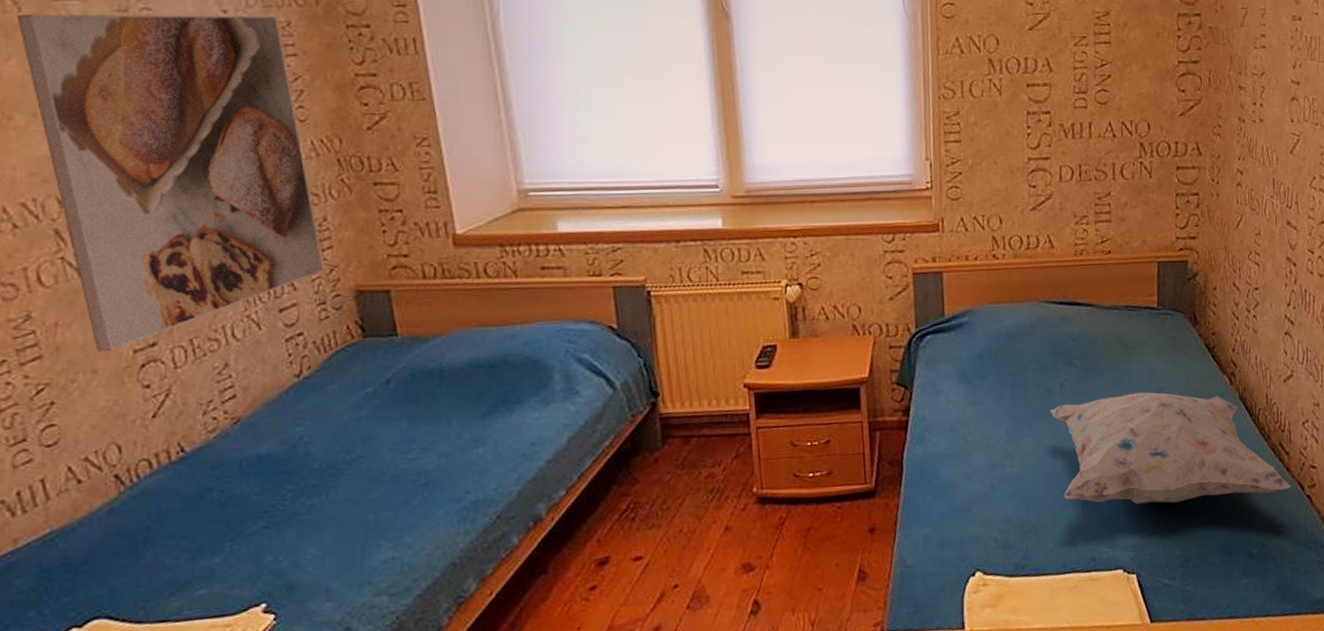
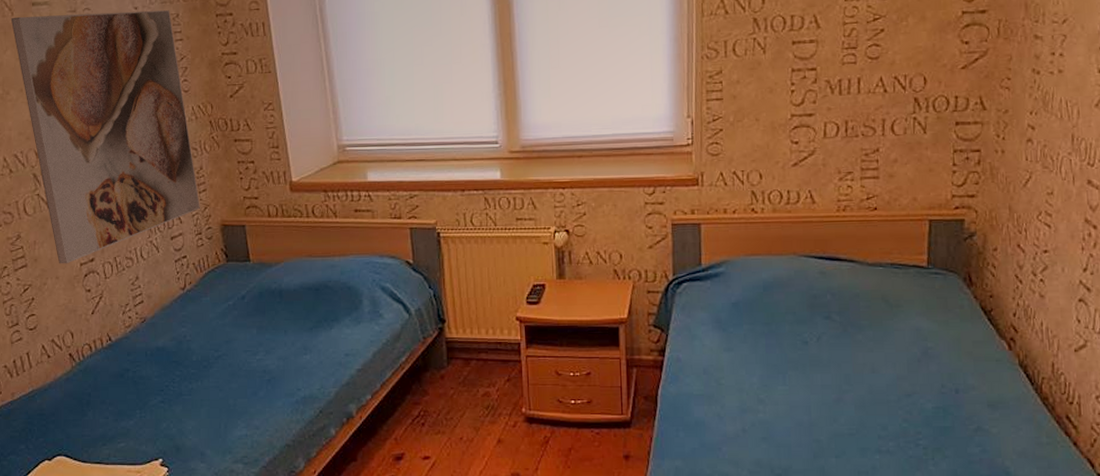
decorative pillow: present [1049,392,1292,505] -> none [805,351,1079,466]

